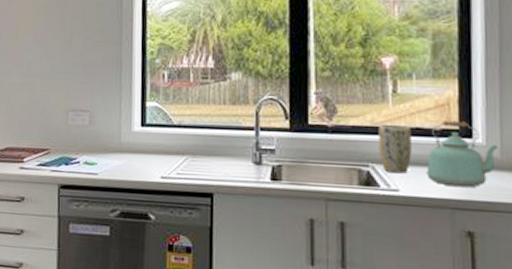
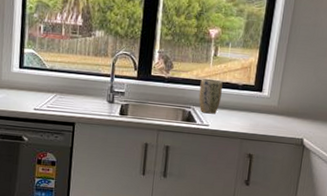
kettle: present [426,121,499,188] -> none [228,79,278,125]

